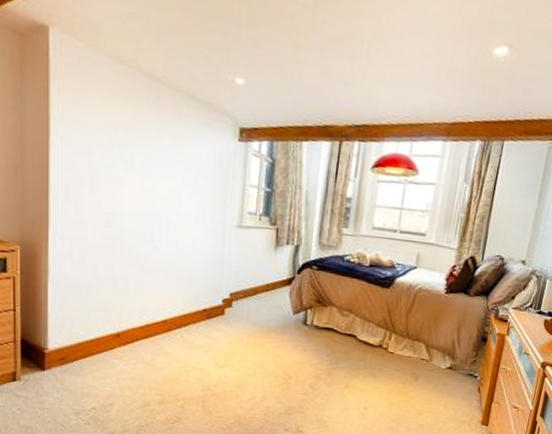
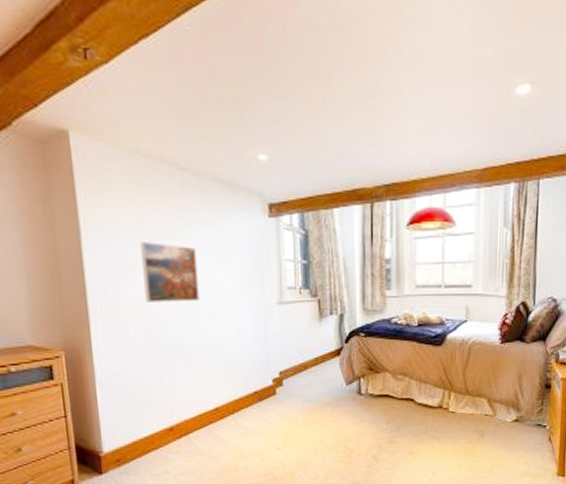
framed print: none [107,148,164,215] -> present [139,242,200,303]

